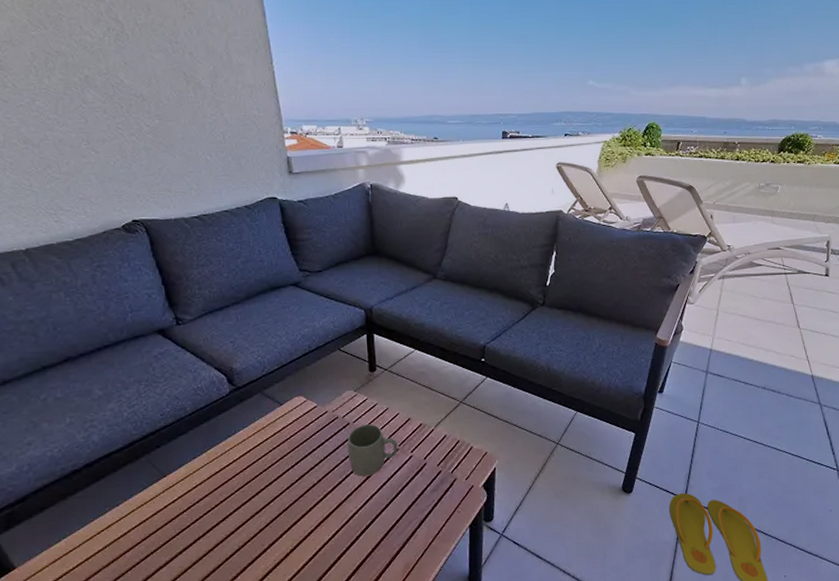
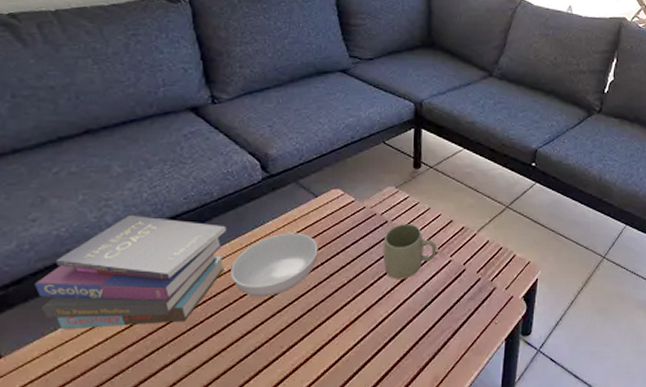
books: none [37,433,204,540] -> present [34,215,226,329]
bowl: none [209,439,288,501] -> present [230,233,318,297]

